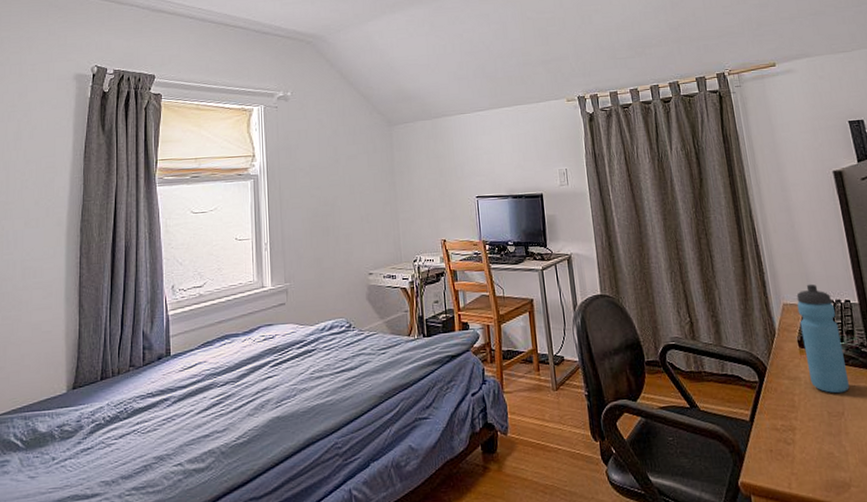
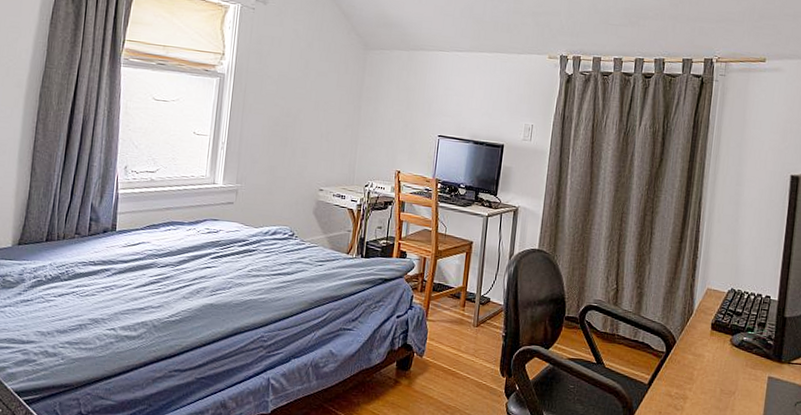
water bottle: present [796,284,849,394] -> none [713,275,754,376]

